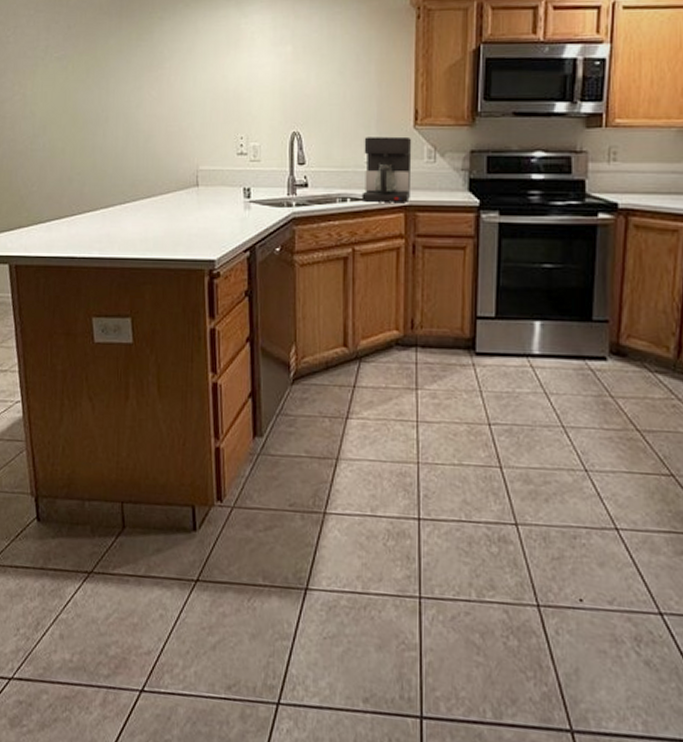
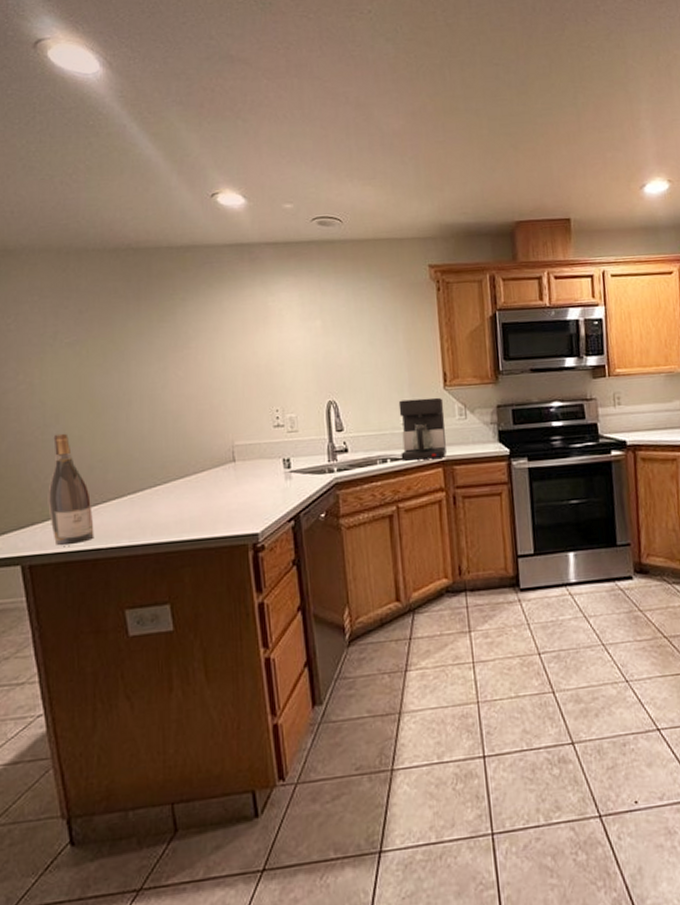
wine bottle: none [33,144,70,251] -> present [48,433,94,546]

